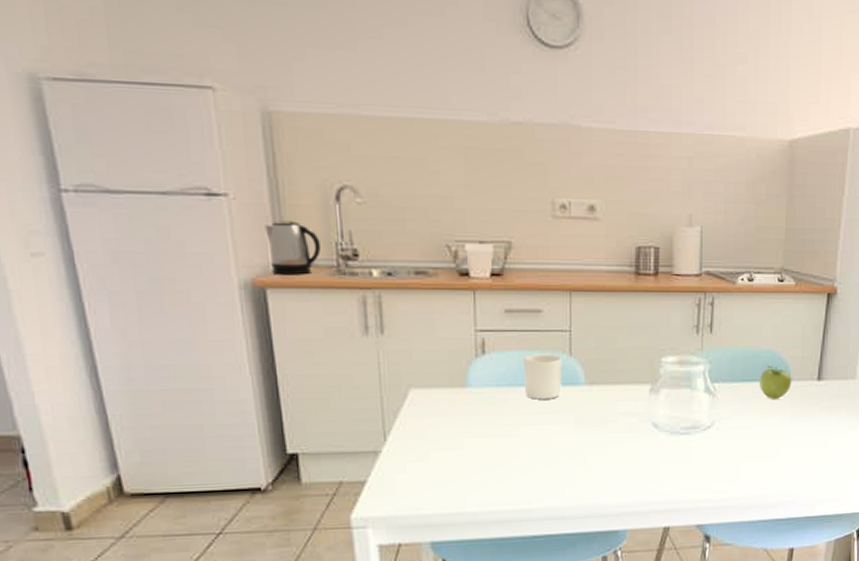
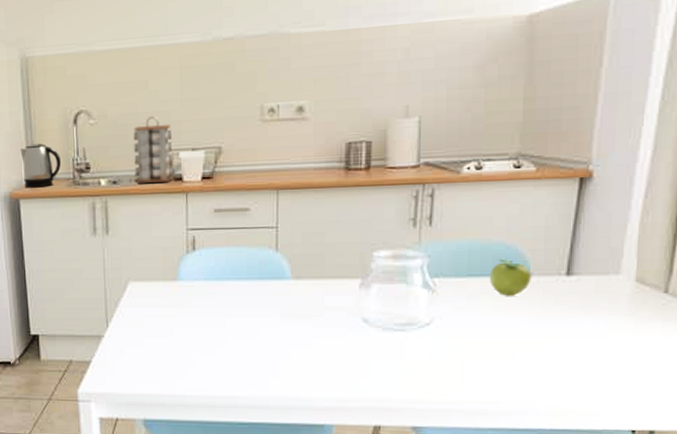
spice rack: none [411,201,459,278] -> present [134,116,174,184]
mug: present [523,354,563,400] -> none [231,249,269,293]

